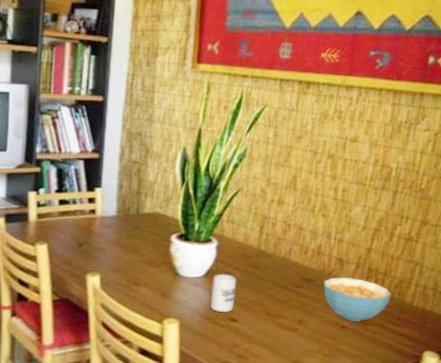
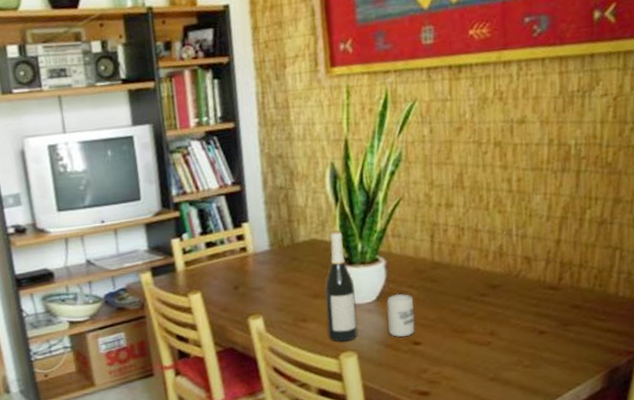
wine bottle: none [156,208,186,309] -> present [325,230,358,342]
cereal bowl: present [323,277,391,322] -> none [512,275,592,325]

